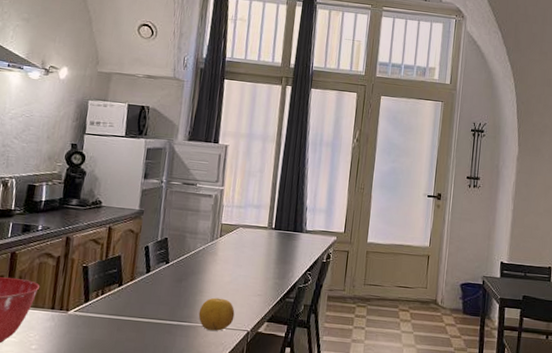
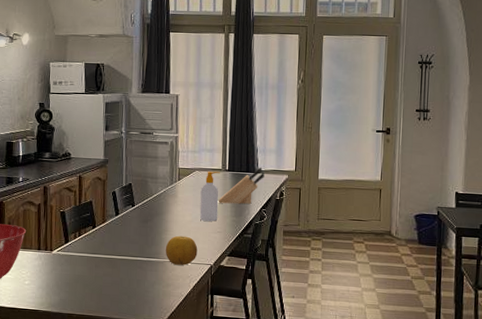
soap bottle: none [239,228,266,283] -> present [199,171,220,221]
knife block: none [261,227,312,266] -> present [219,167,265,204]

